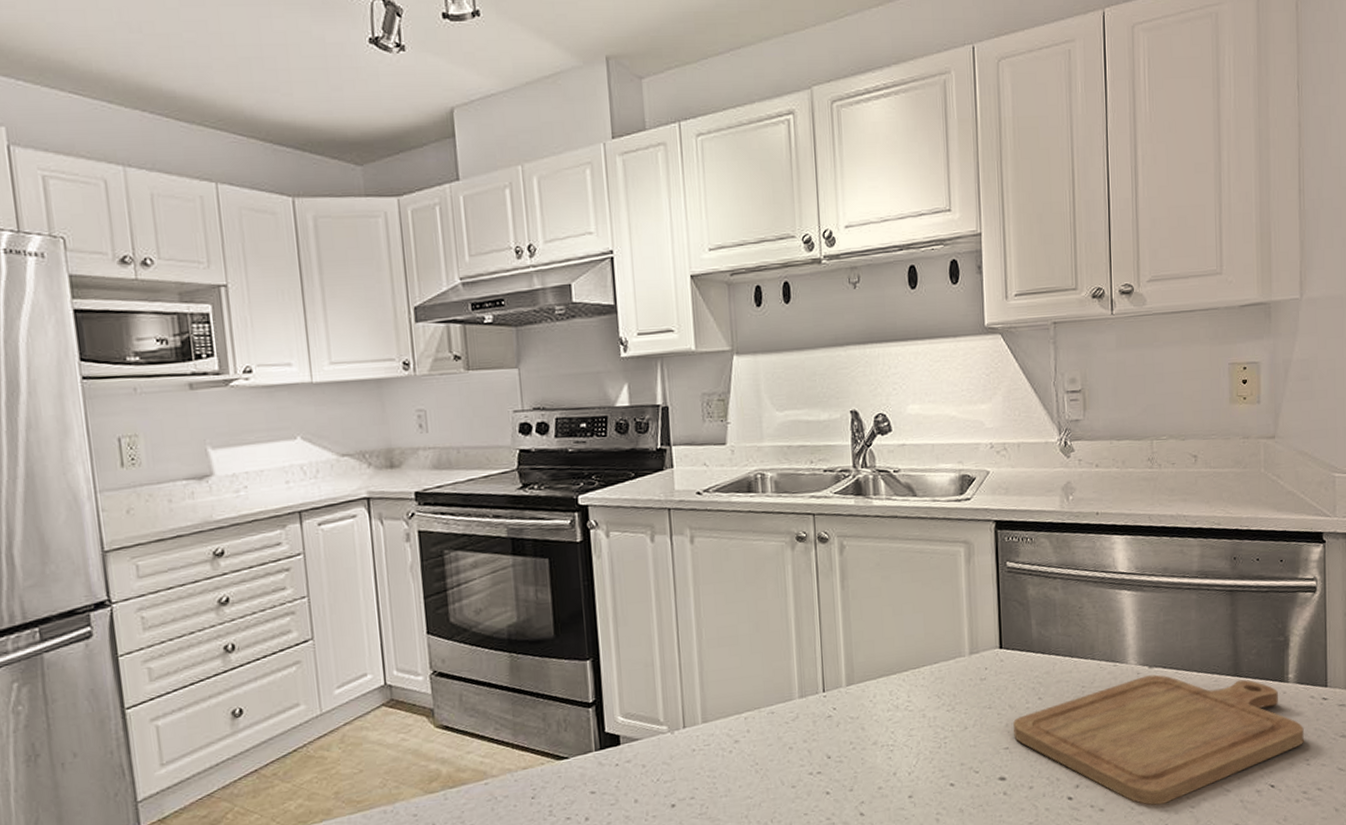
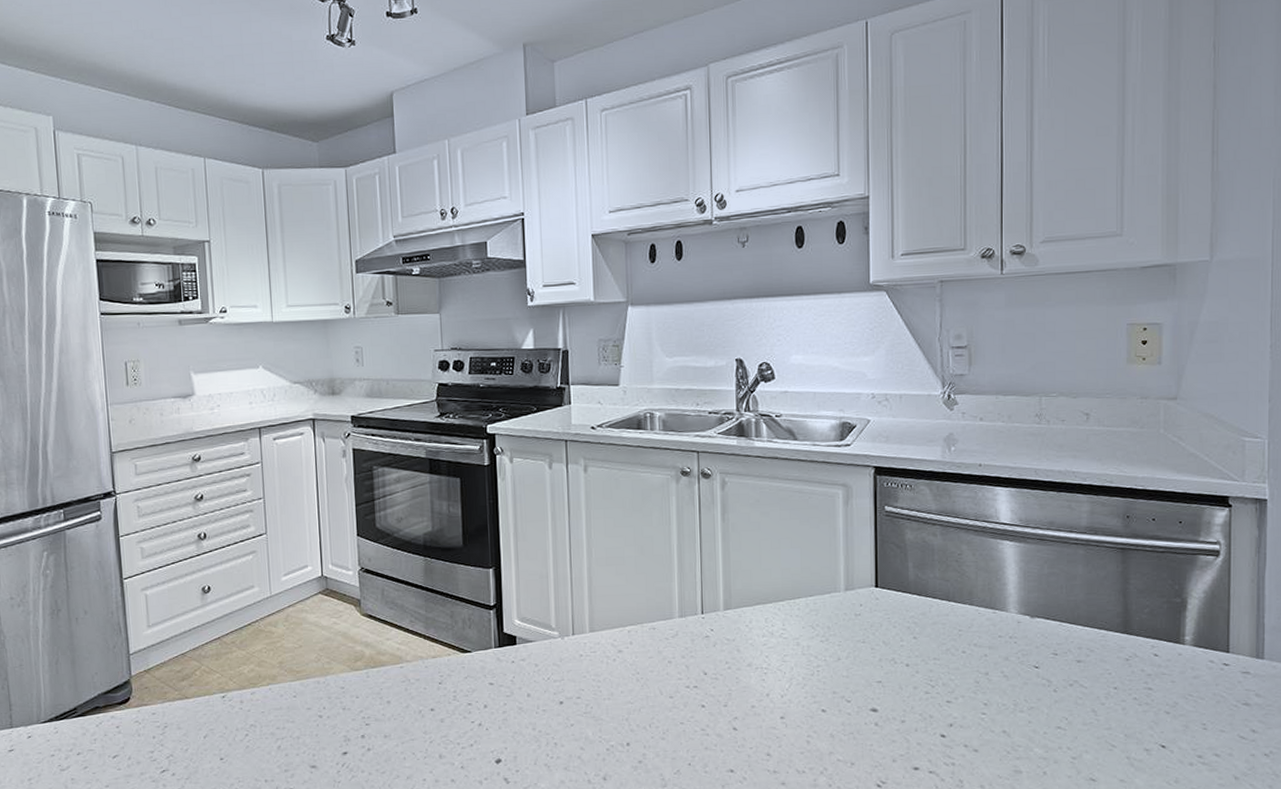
chopping board: present [1013,674,1304,806] -> none [887,625,1201,753]

